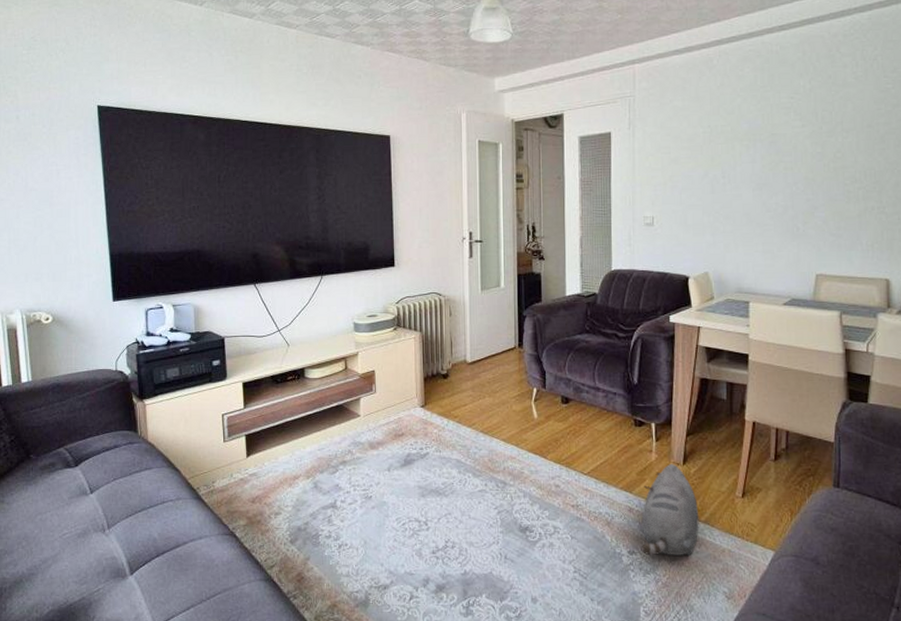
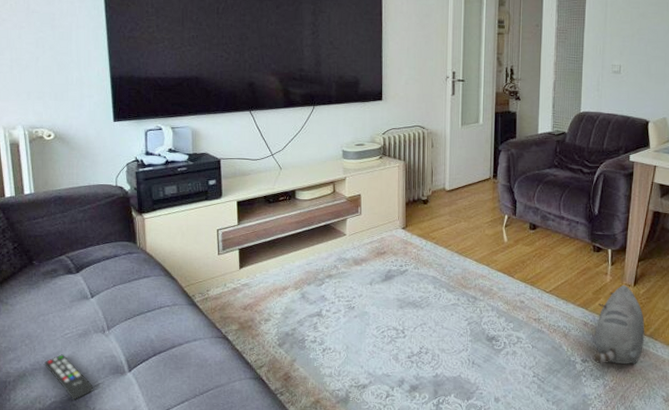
remote control: none [41,557,94,608] -> present [43,354,94,400]

